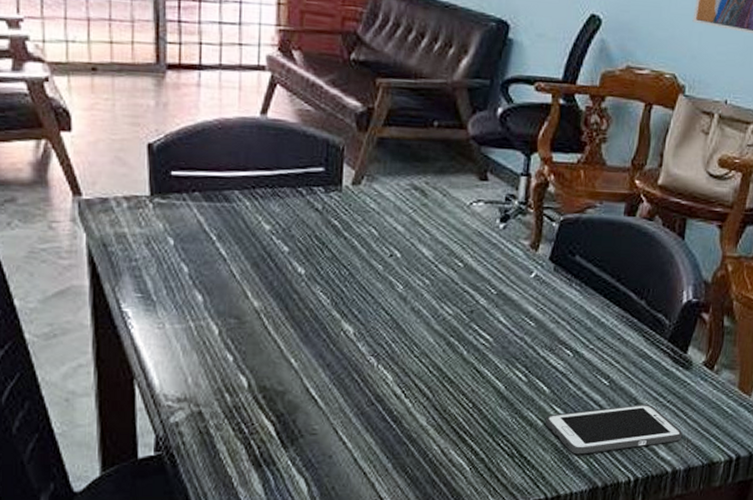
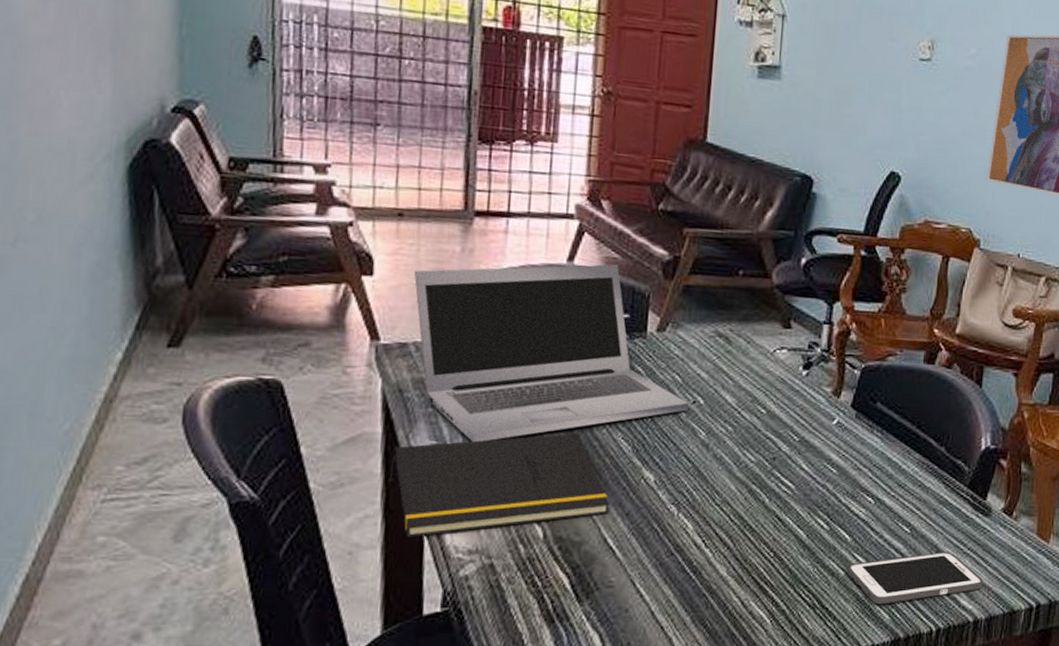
notepad: none [98,286,310,386] -> present [388,432,609,537]
laptop: none [110,116,386,296] -> present [414,264,689,443]

